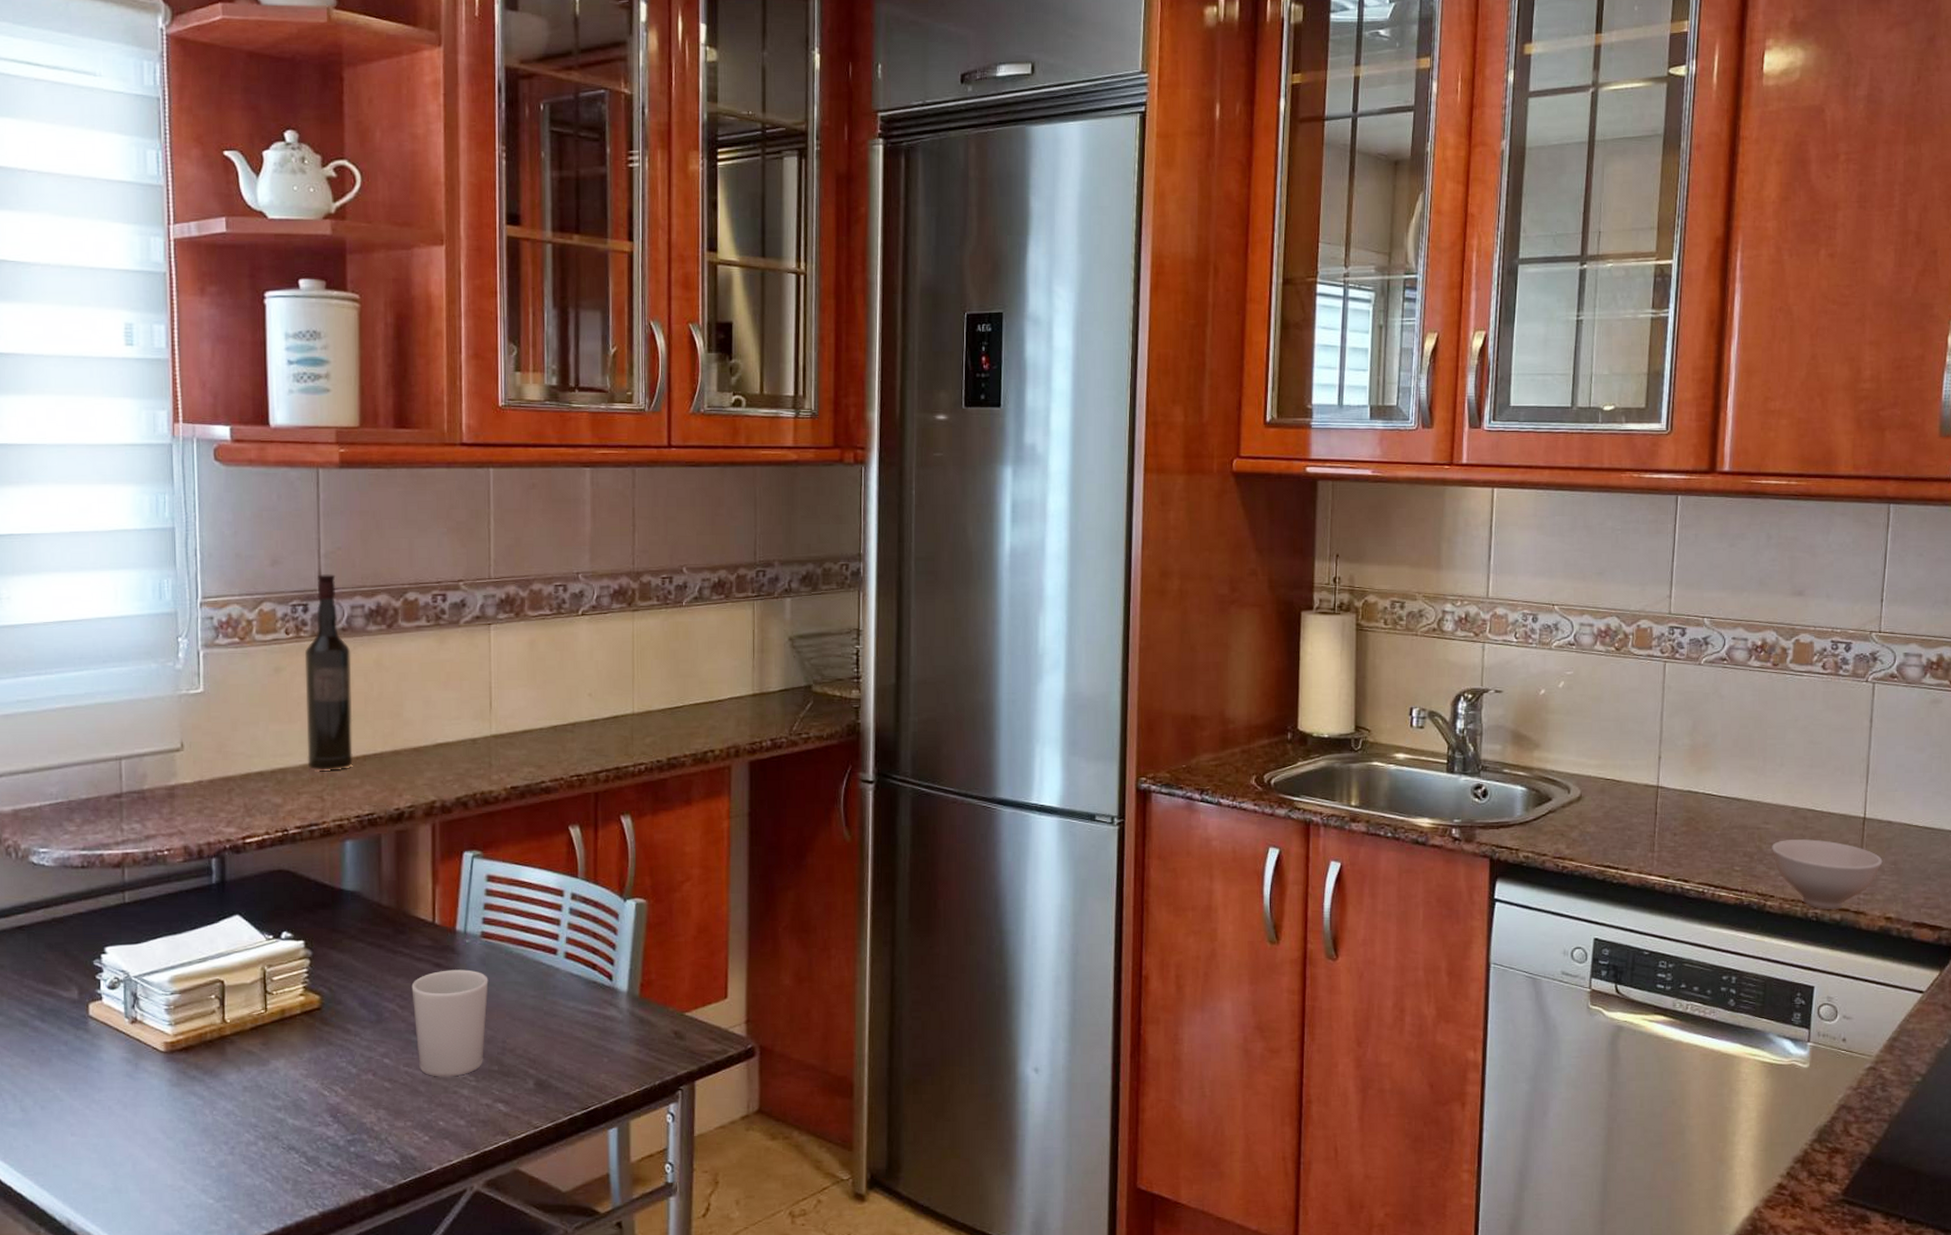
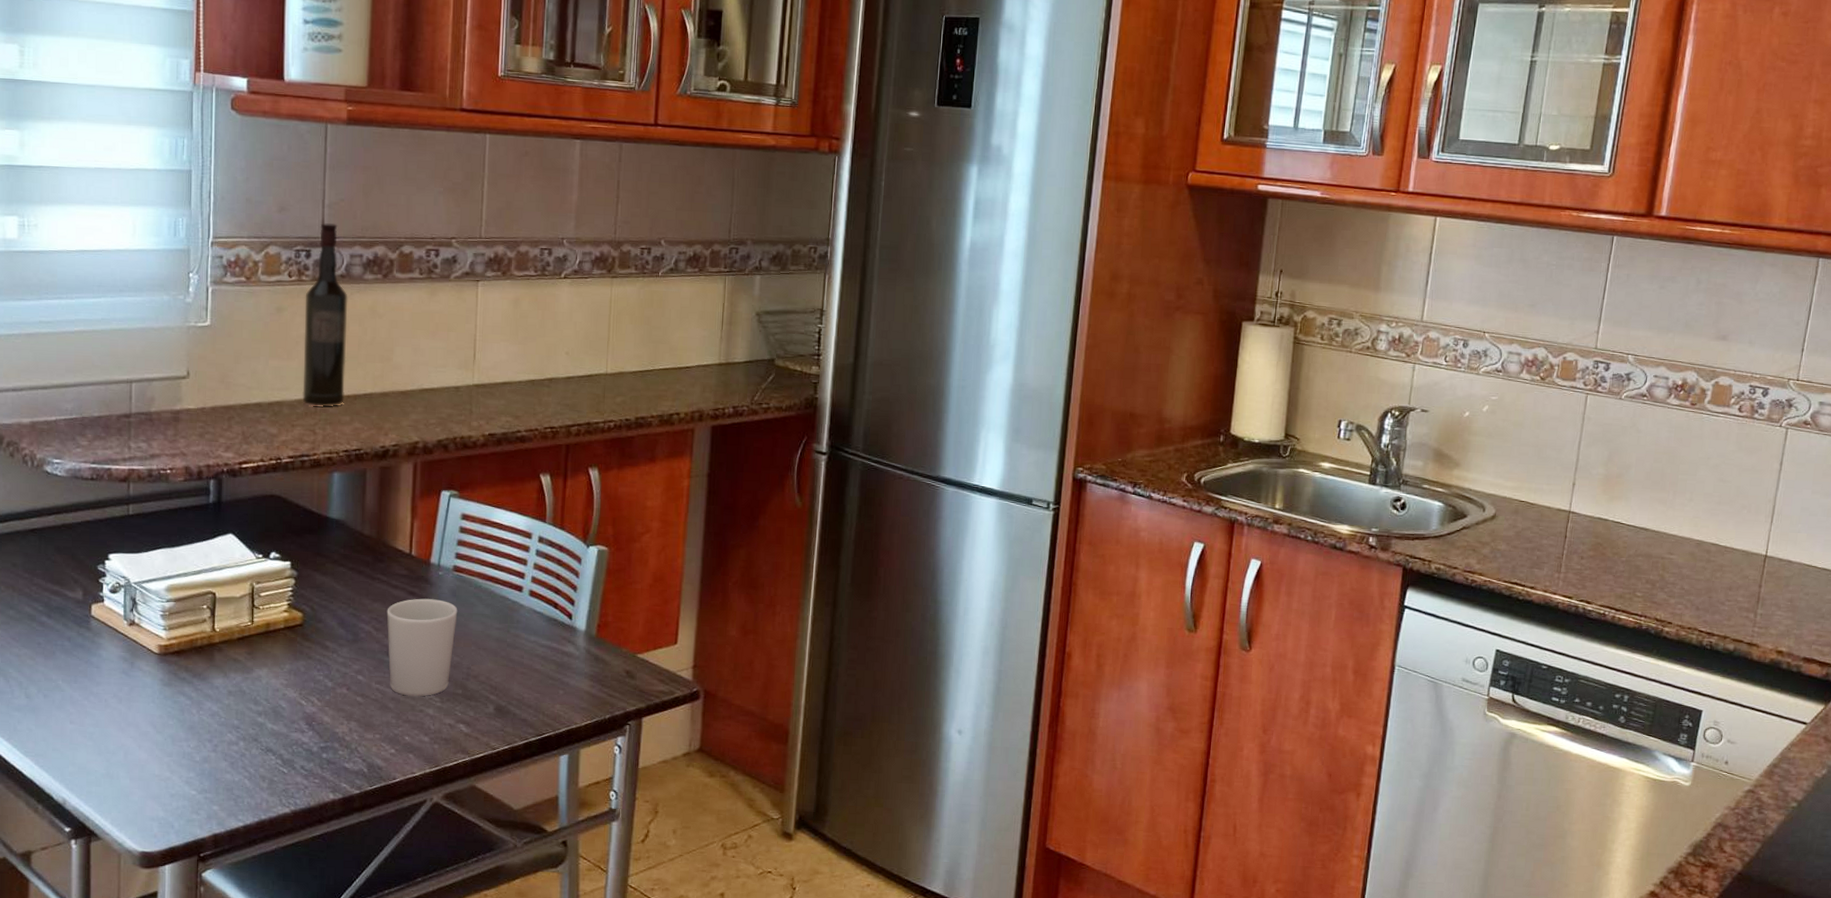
bowl: present [1772,839,1883,909] -> none [1673,570,1780,640]

